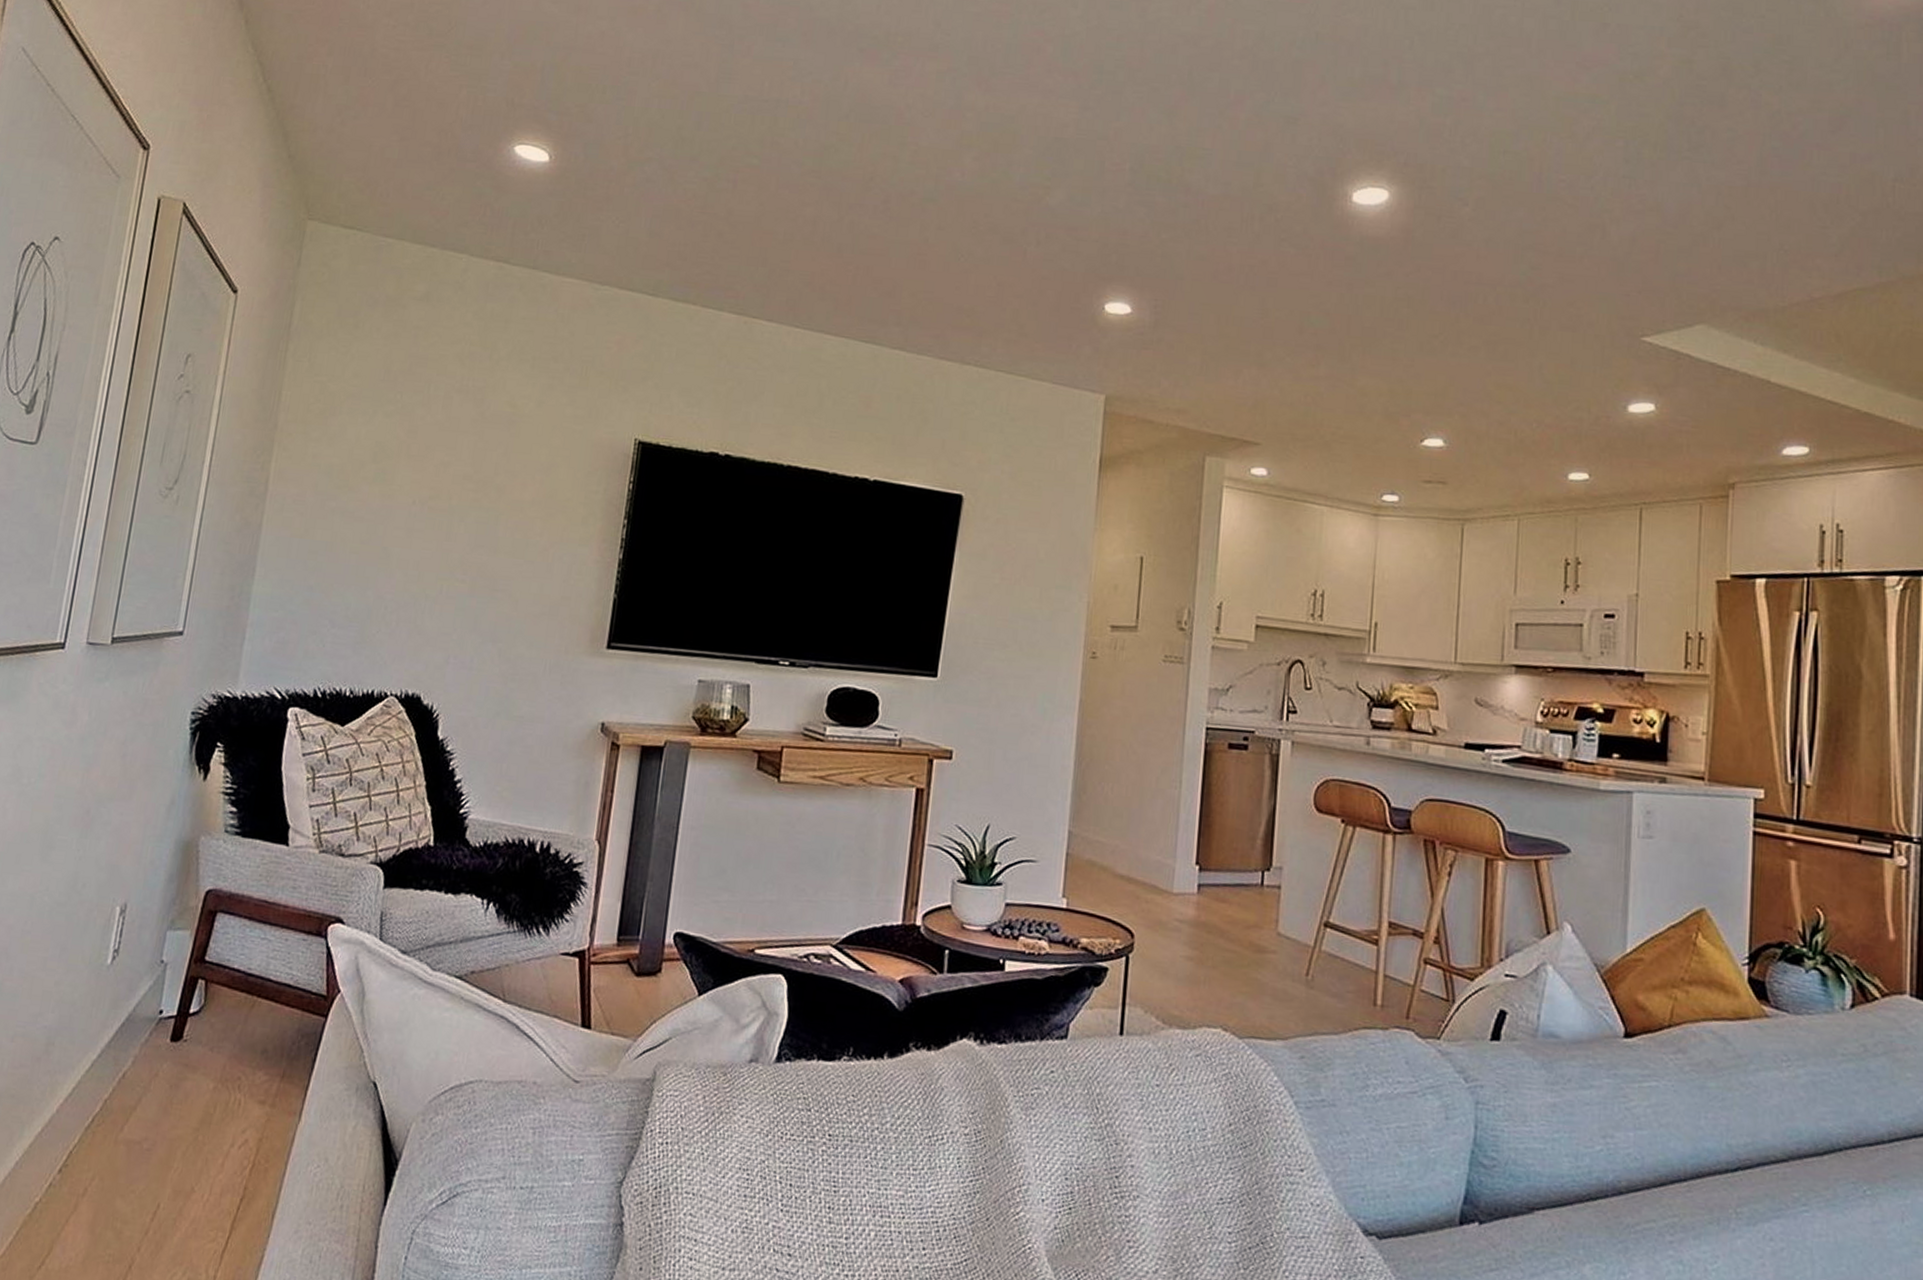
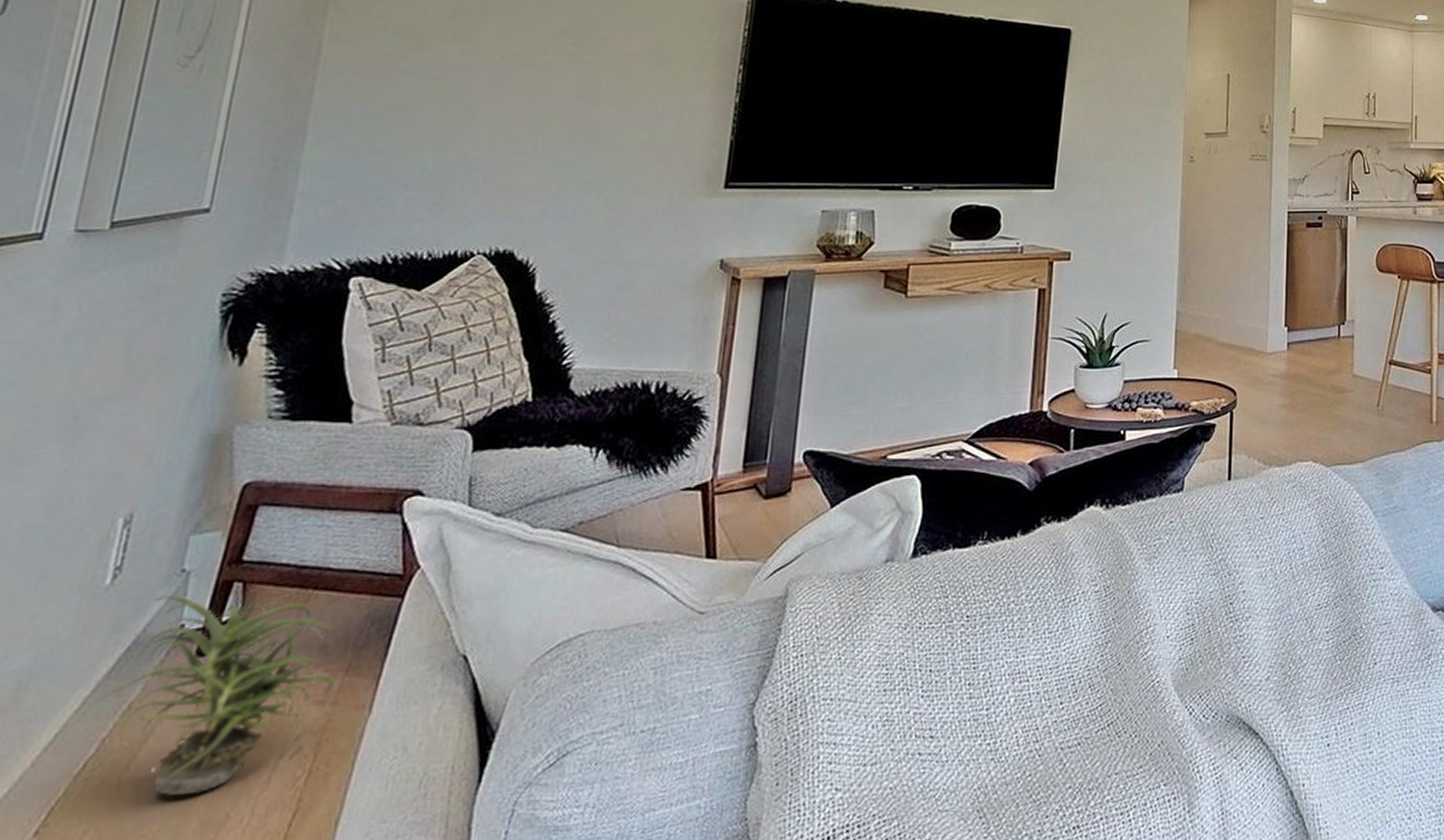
potted plant: none [88,981,273,1164] -> present [78,593,335,796]

